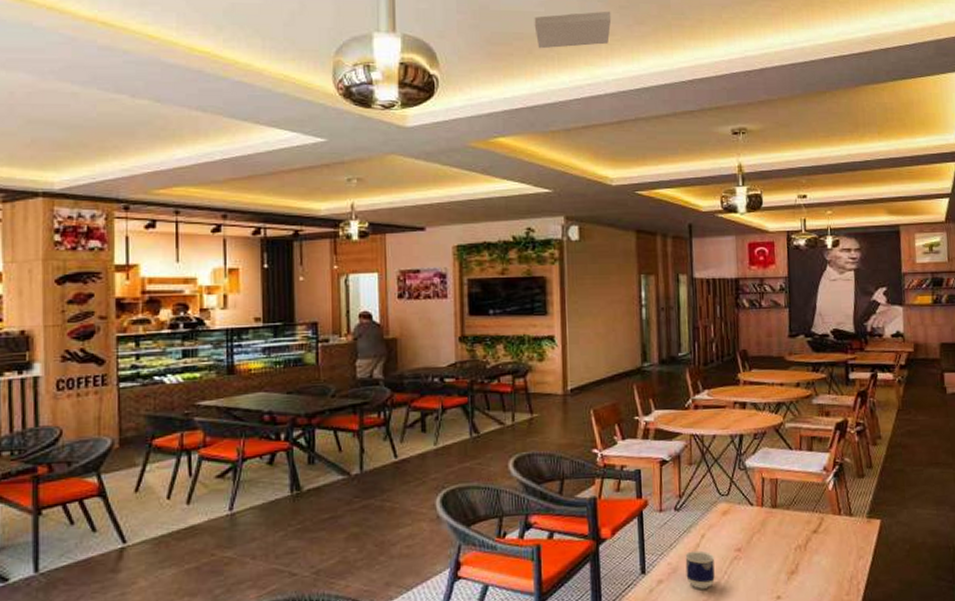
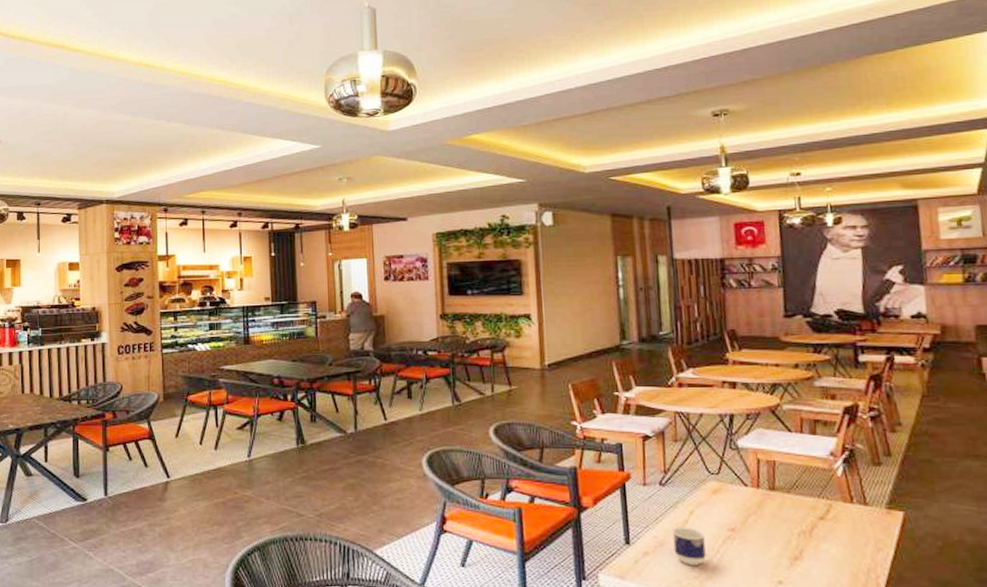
ceiling vent: present [534,11,612,49] -> none [503,9,580,52]

